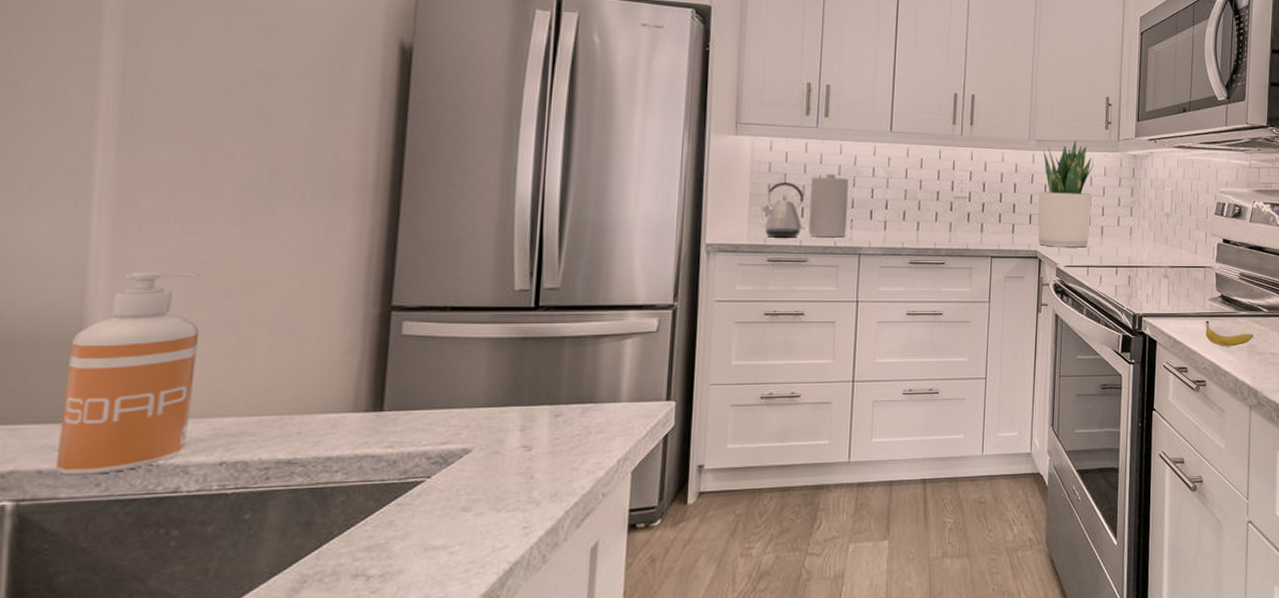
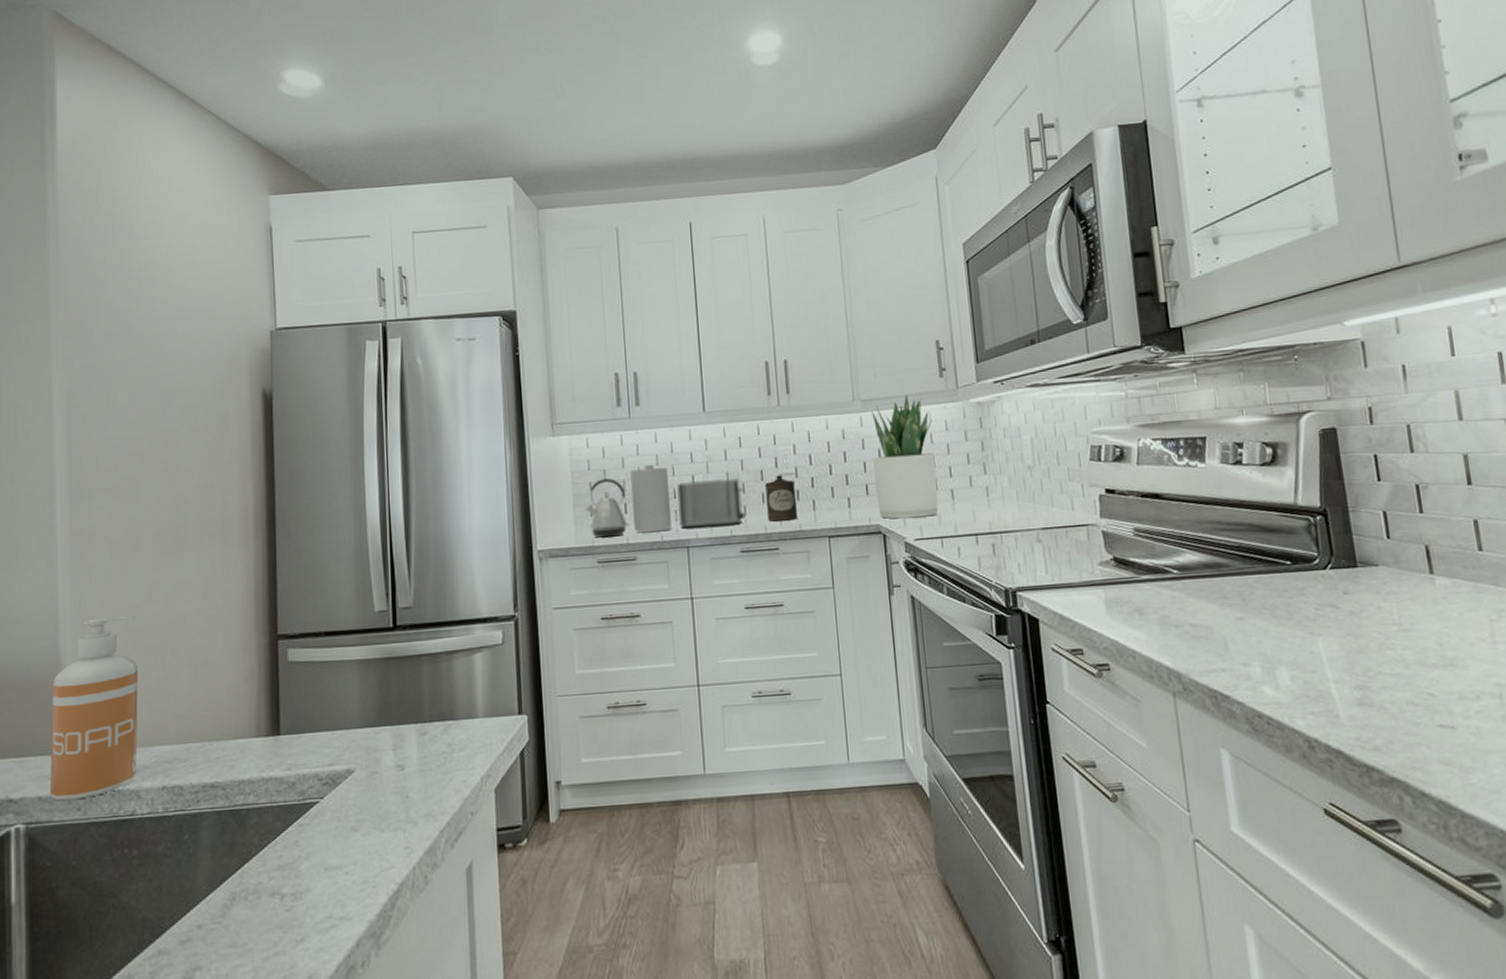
toaster: none [854,194,919,239] -> present [677,477,746,529]
canister: none [938,197,967,239] -> present [765,475,797,522]
fruit: present [1205,320,1254,347] -> none [1097,589,1165,621]

